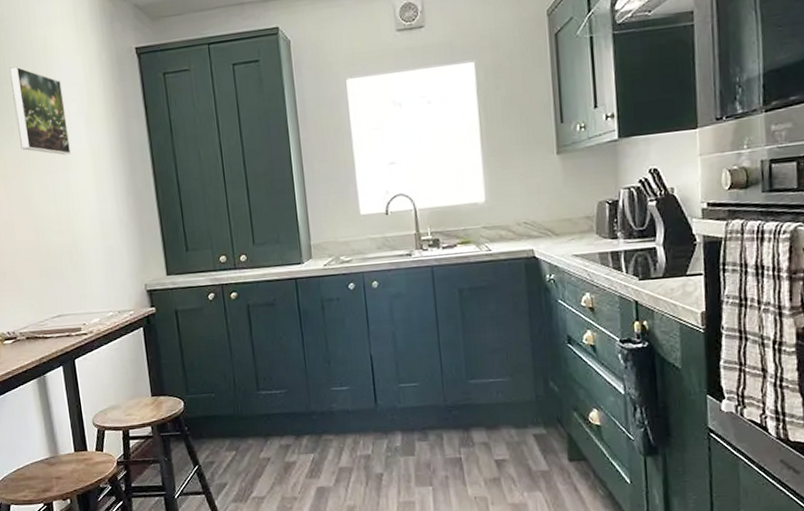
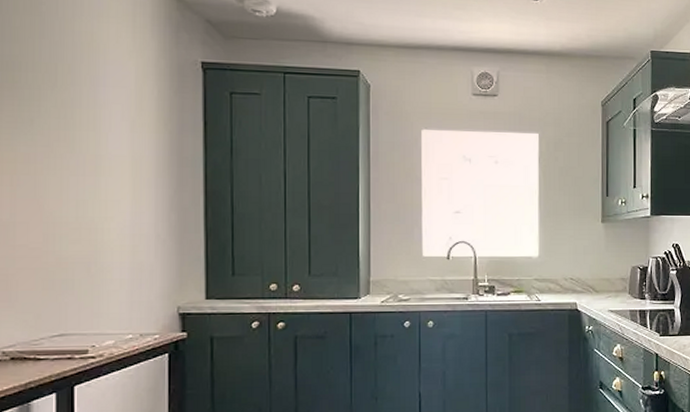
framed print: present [8,66,72,155] -> none [38,55,107,159]

